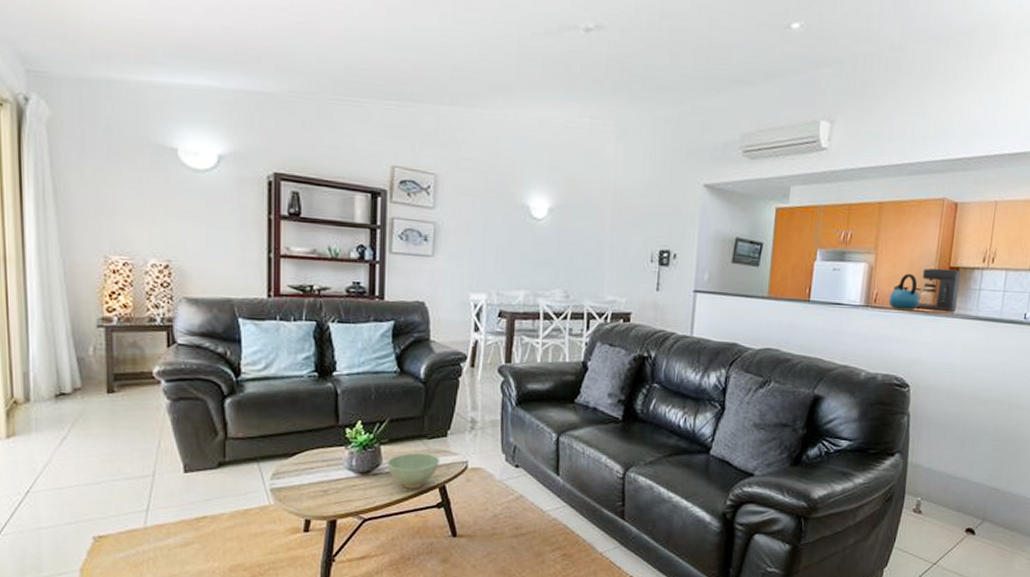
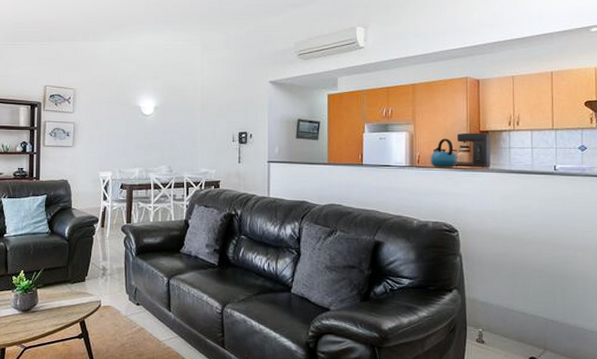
bowl: present [387,452,440,489] -> none [42,294,80,323]

